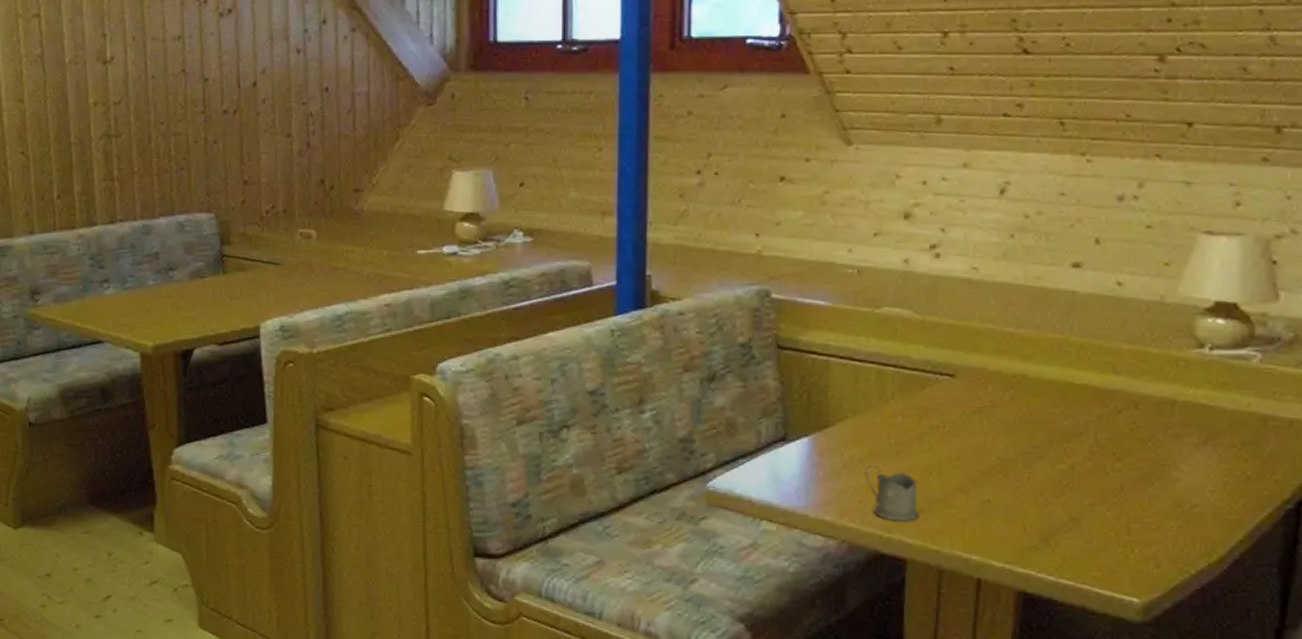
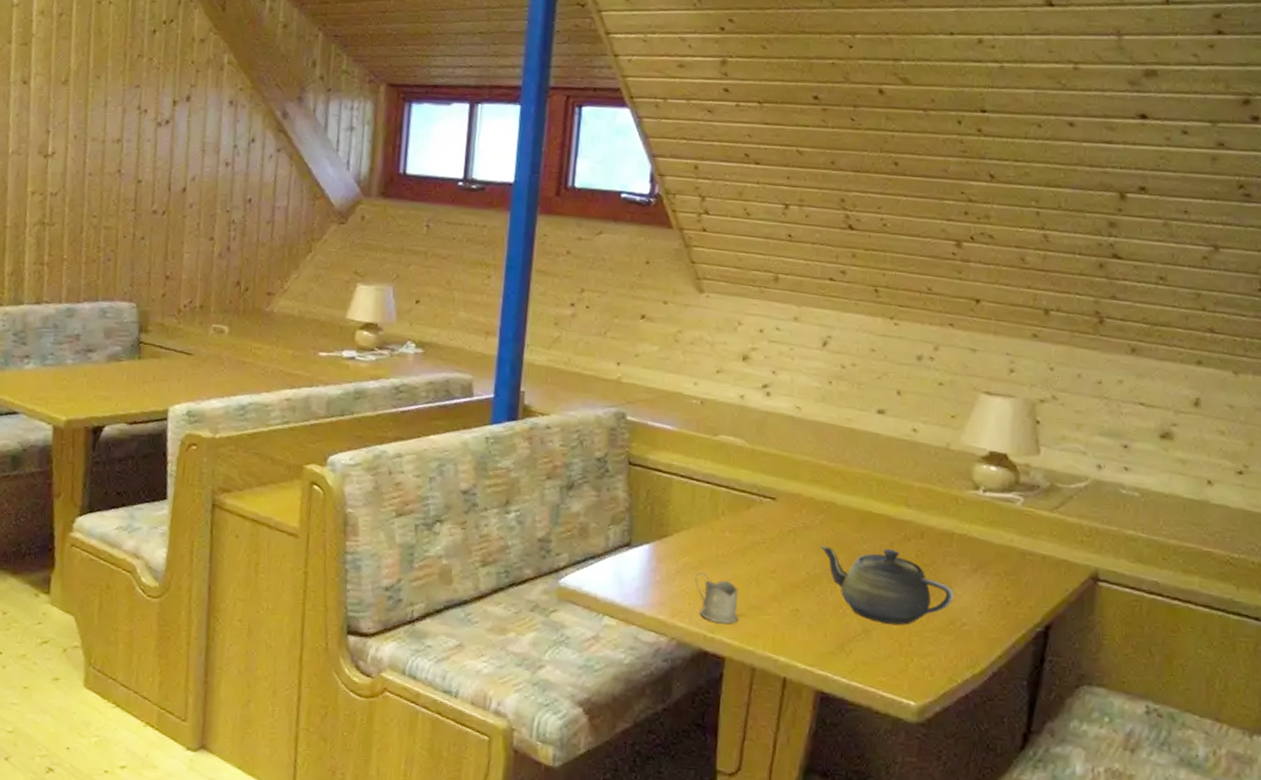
teapot: none [1011,424,1180,511] -> present [819,545,954,625]

